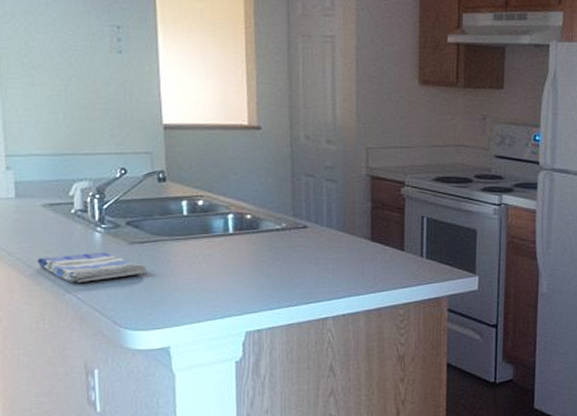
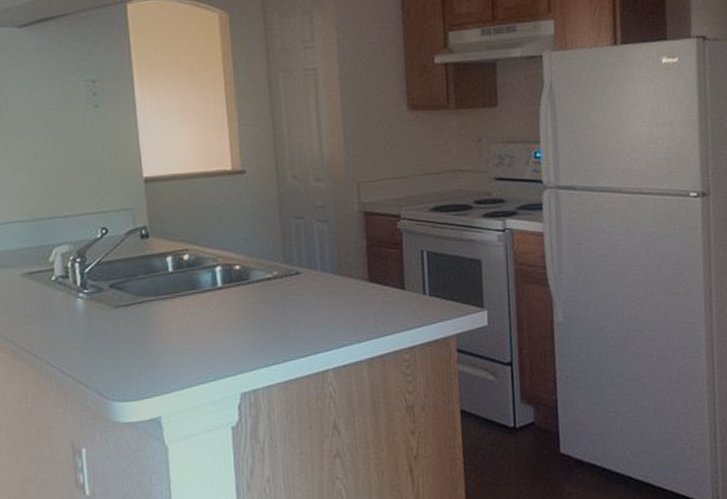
dish towel: present [38,253,146,283] -> none [19,320,132,356]

